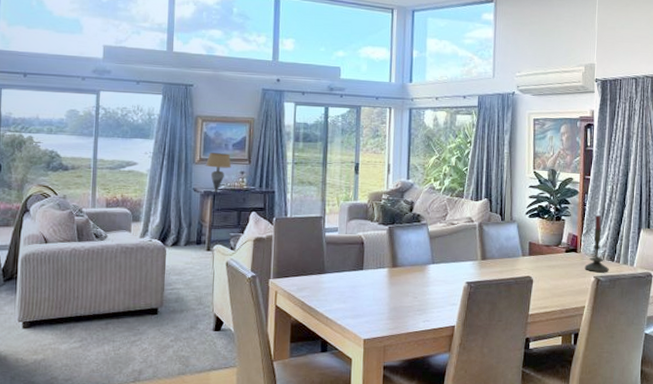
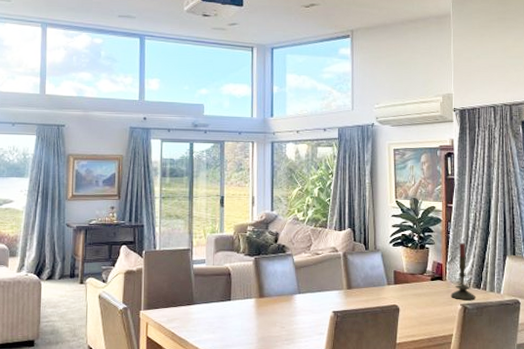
table lamp: present [206,153,232,192] -> none [78,189,102,227]

